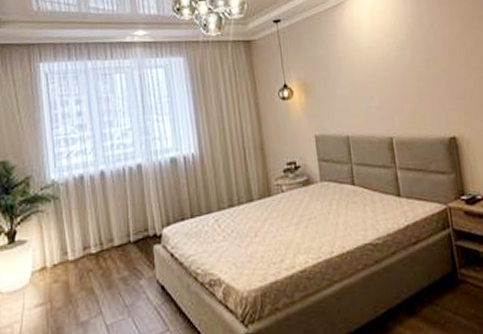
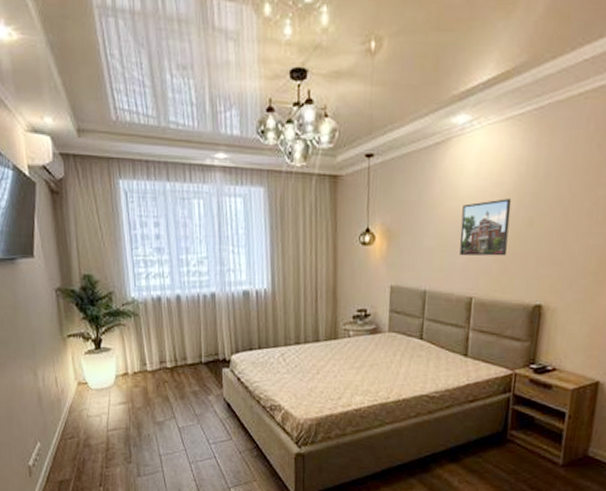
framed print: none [366,46,413,100] -> present [459,198,512,257]

